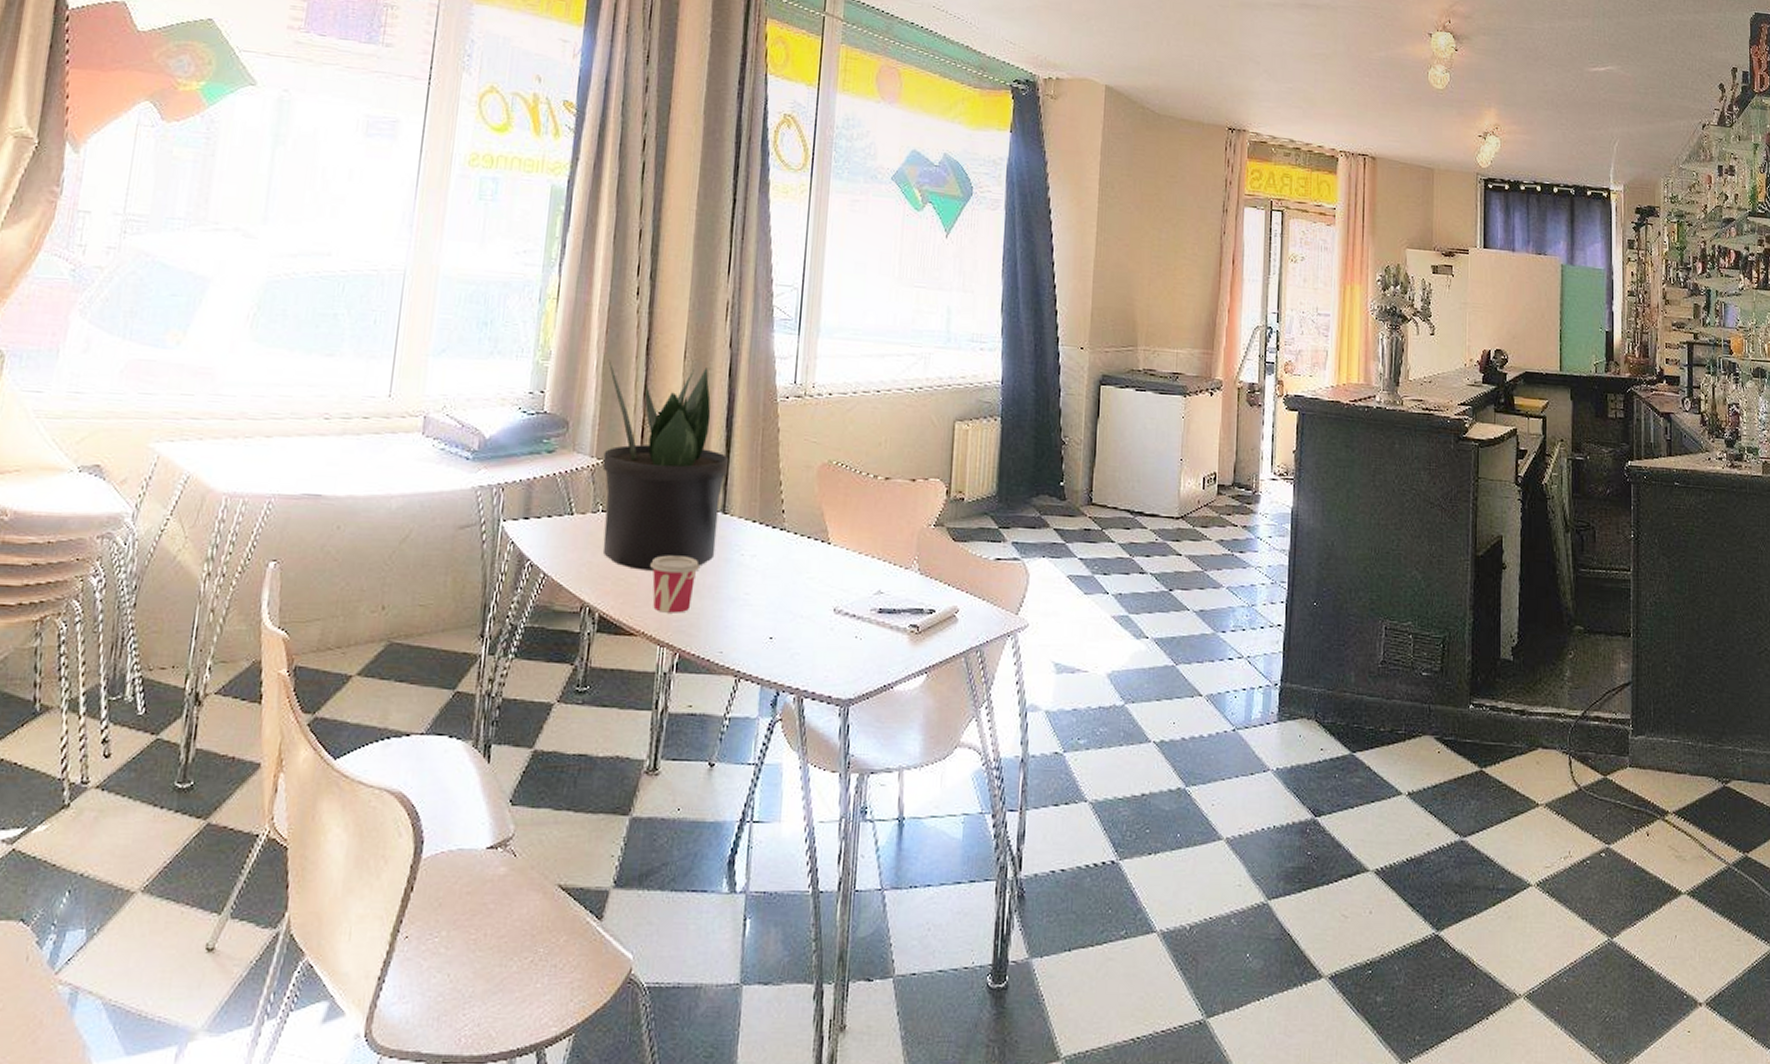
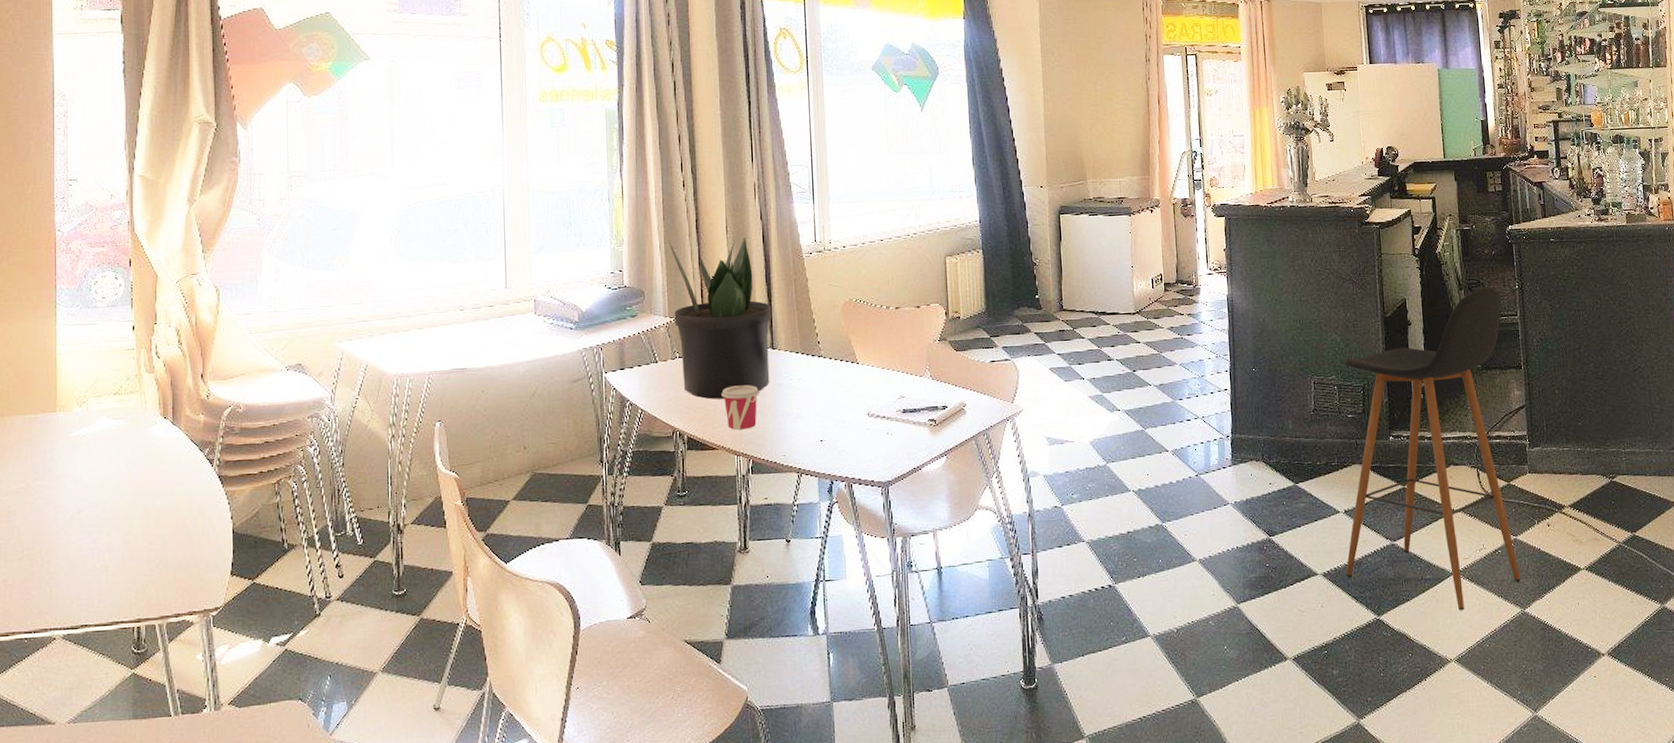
bar stool: none [1402,531,1613,933] -> present [1344,286,1521,611]

